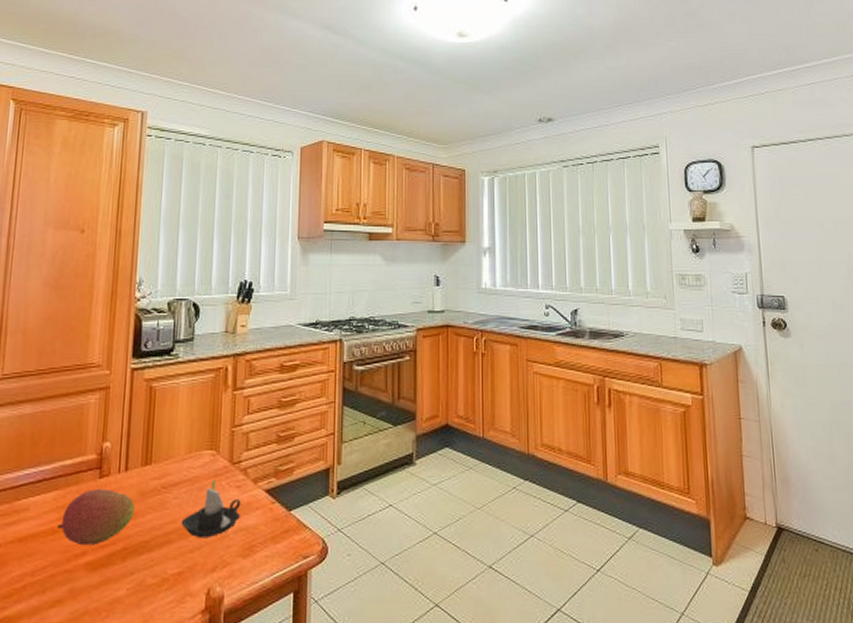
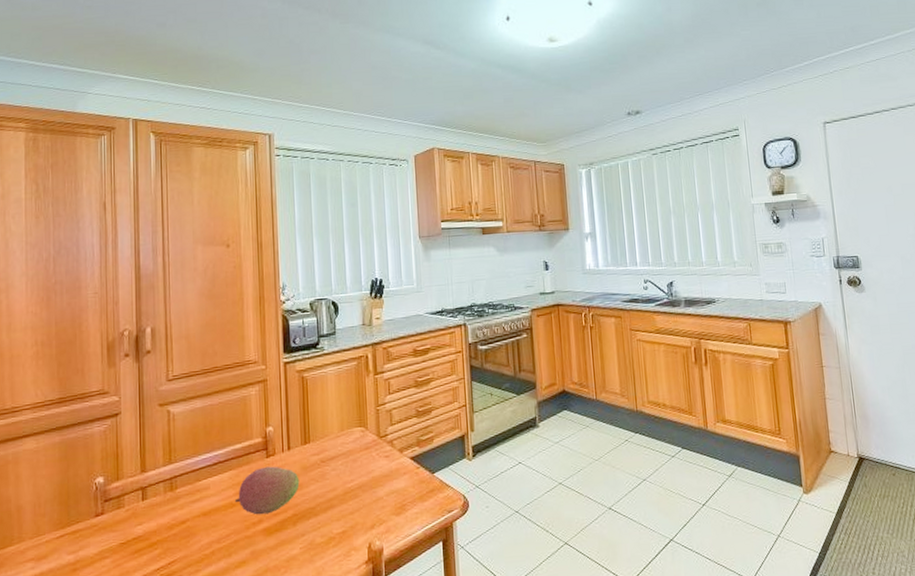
candle: present [181,479,241,539] -> none [340,451,391,502]

